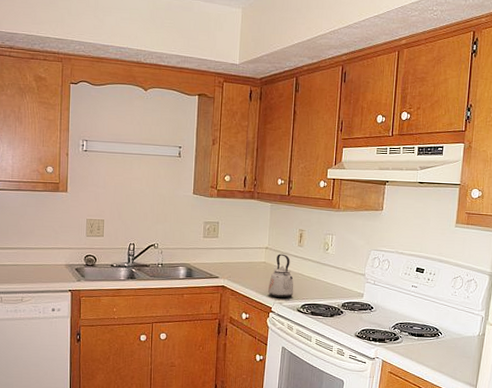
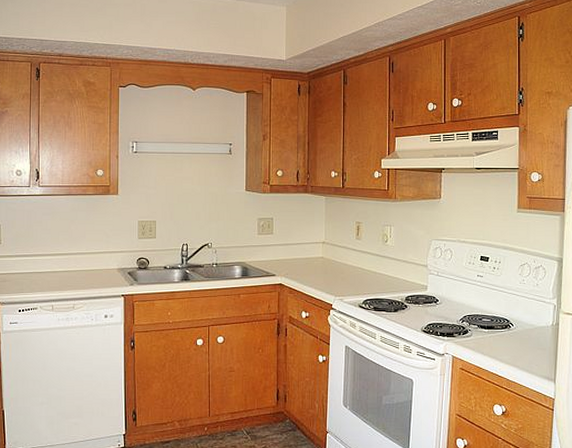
kettle: present [267,254,294,299] -> none [327,248,354,294]

